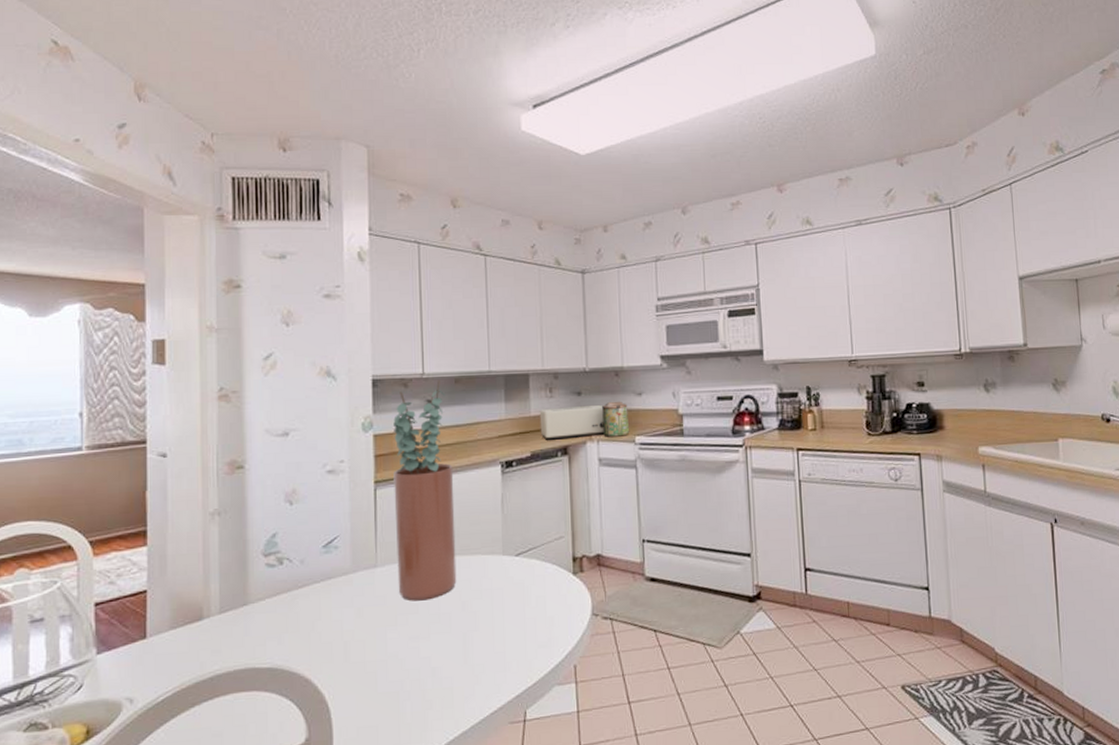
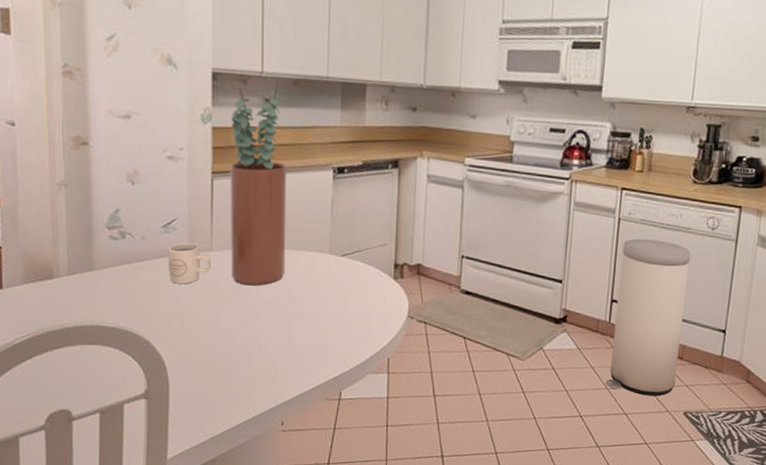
mug: none [330,561,376,609] -> present [168,242,211,284]
toaster: present [539,405,605,440] -> none [373,121,437,153]
canister: present [601,401,630,437] -> none [434,120,461,157]
pedal bin: none [807,498,886,673] -> present [605,238,691,396]

